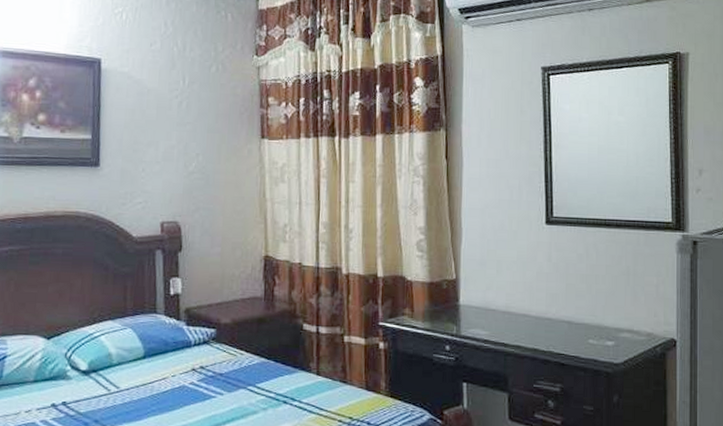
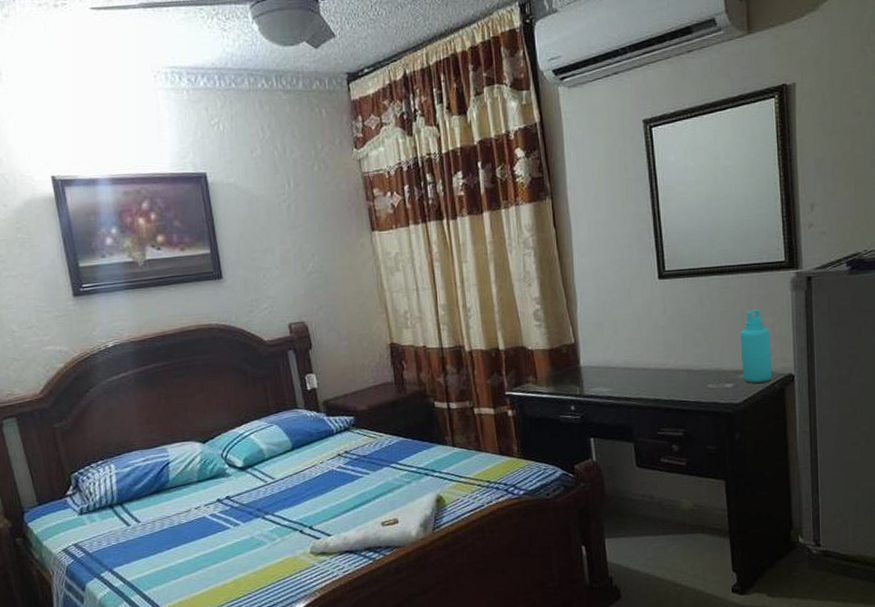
water bottle: none [623,267,655,344] -> present [740,309,773,383]

